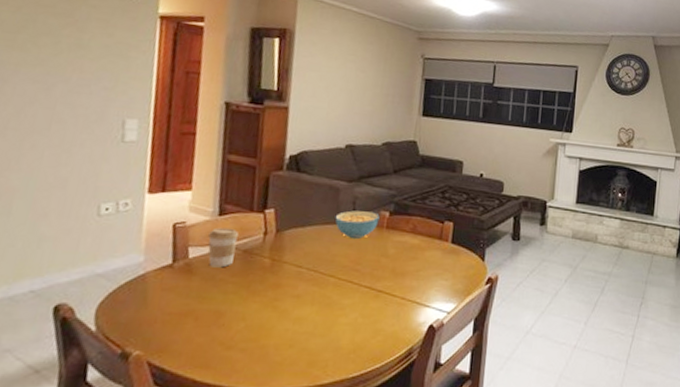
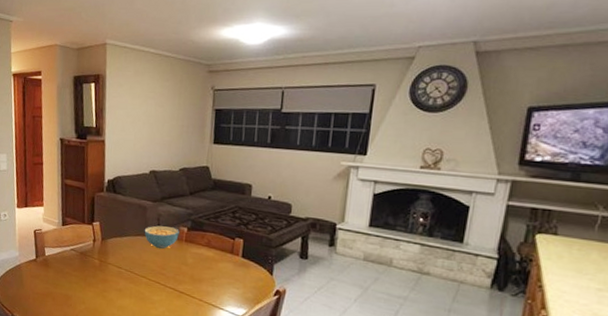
coffee cup: present [208,227,239,268] -> none [57,234,77,264]

